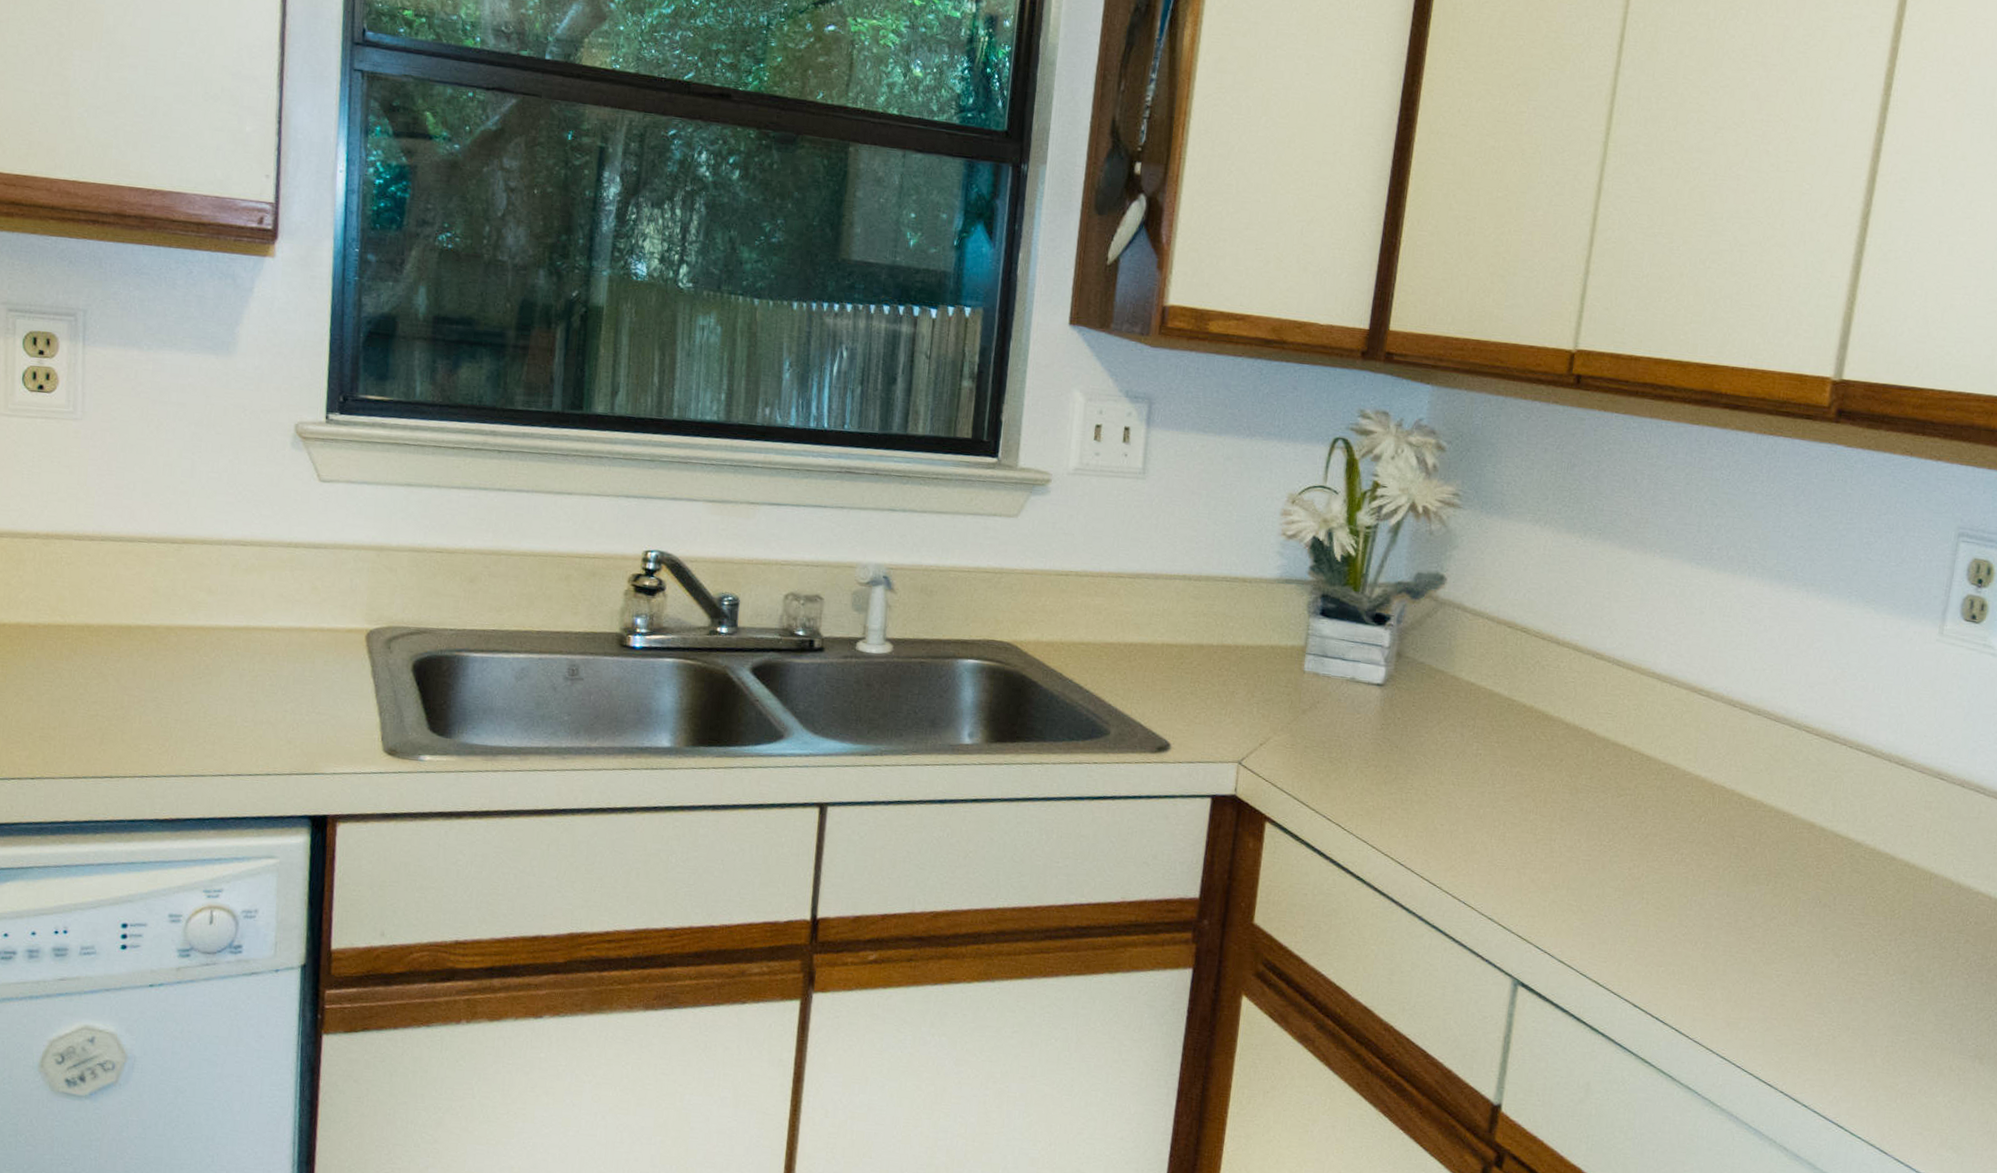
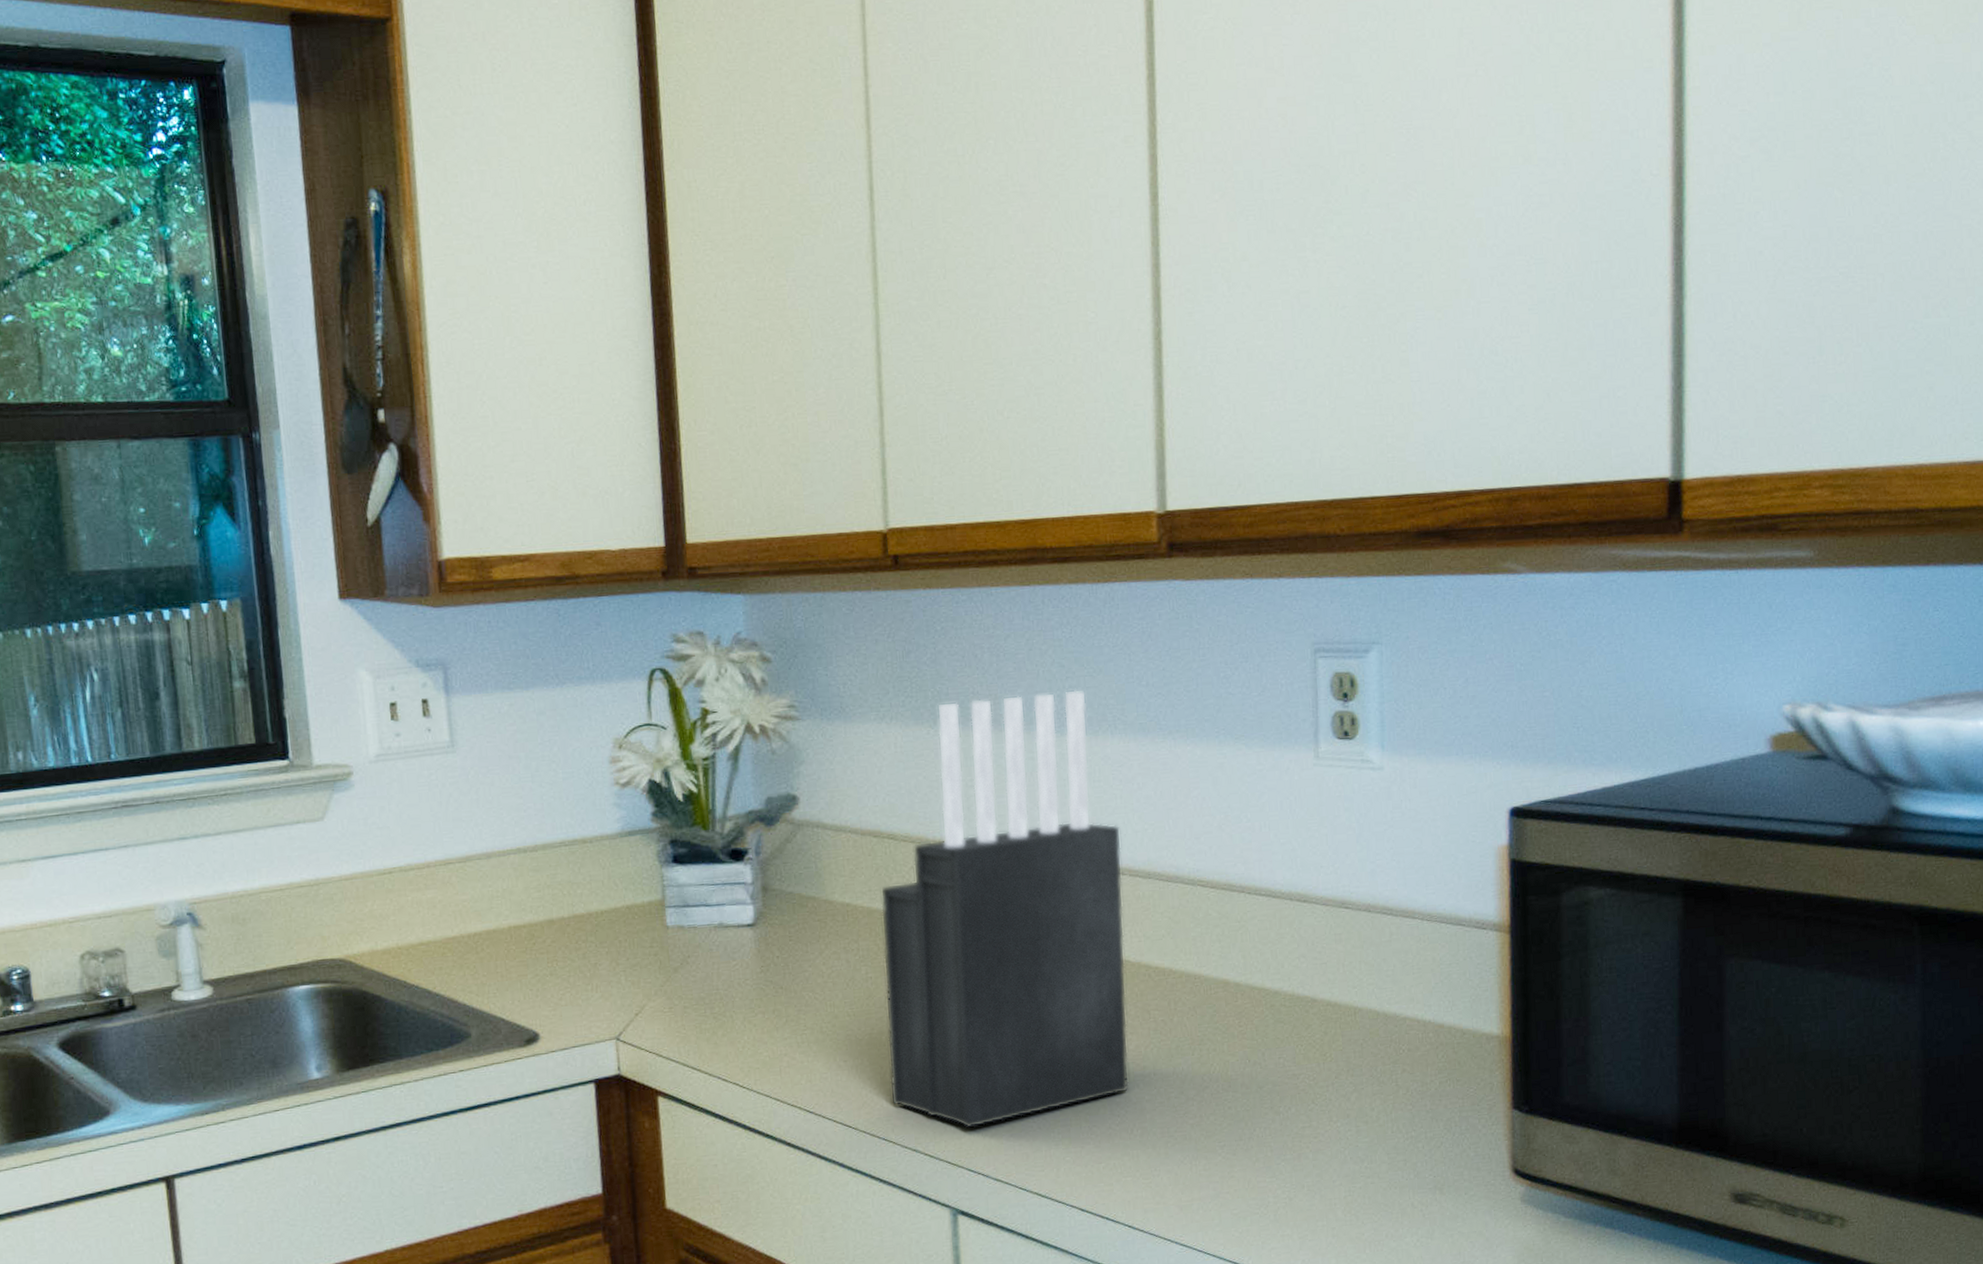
knife block: none [1476,517,1740,910] -> present [880,690,1129,1128]

